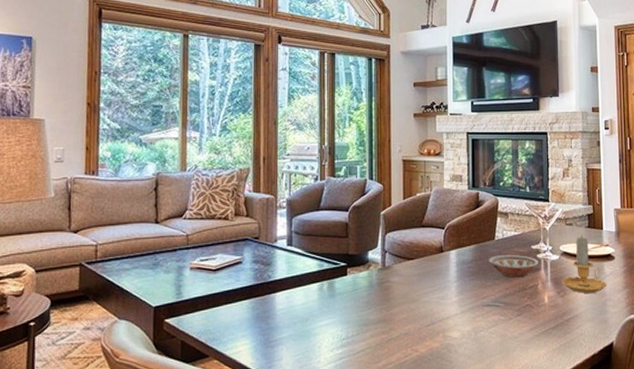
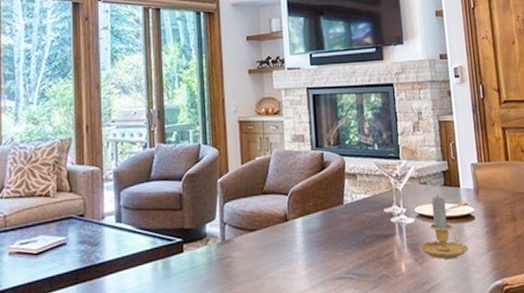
bowl: present [489,255,538,278] -> none [338,220,393,246]

